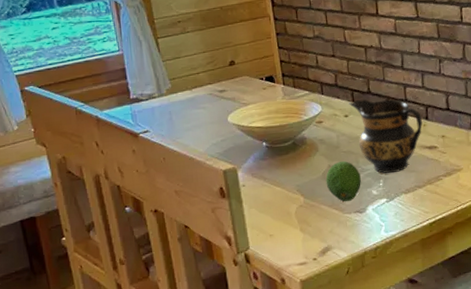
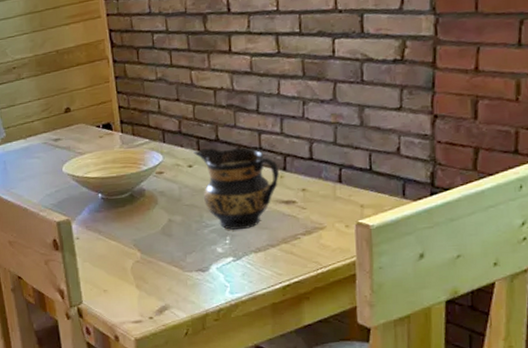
fruit: present [325,160,361,202] -> none [165,214,205,259]

